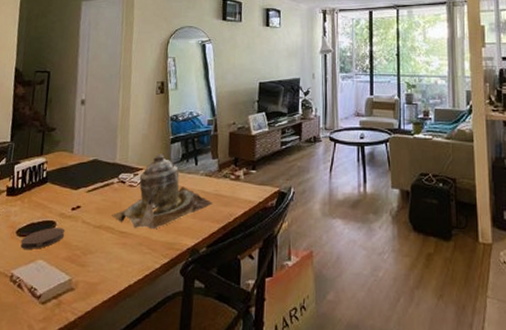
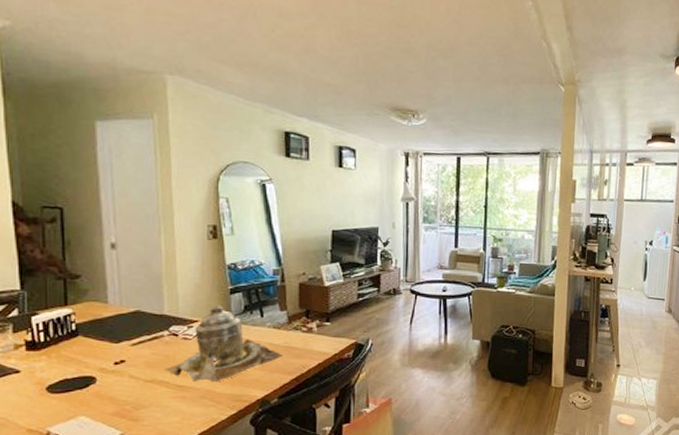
coaster: present [20,227,65,249] -> none [54,383,109,406]

